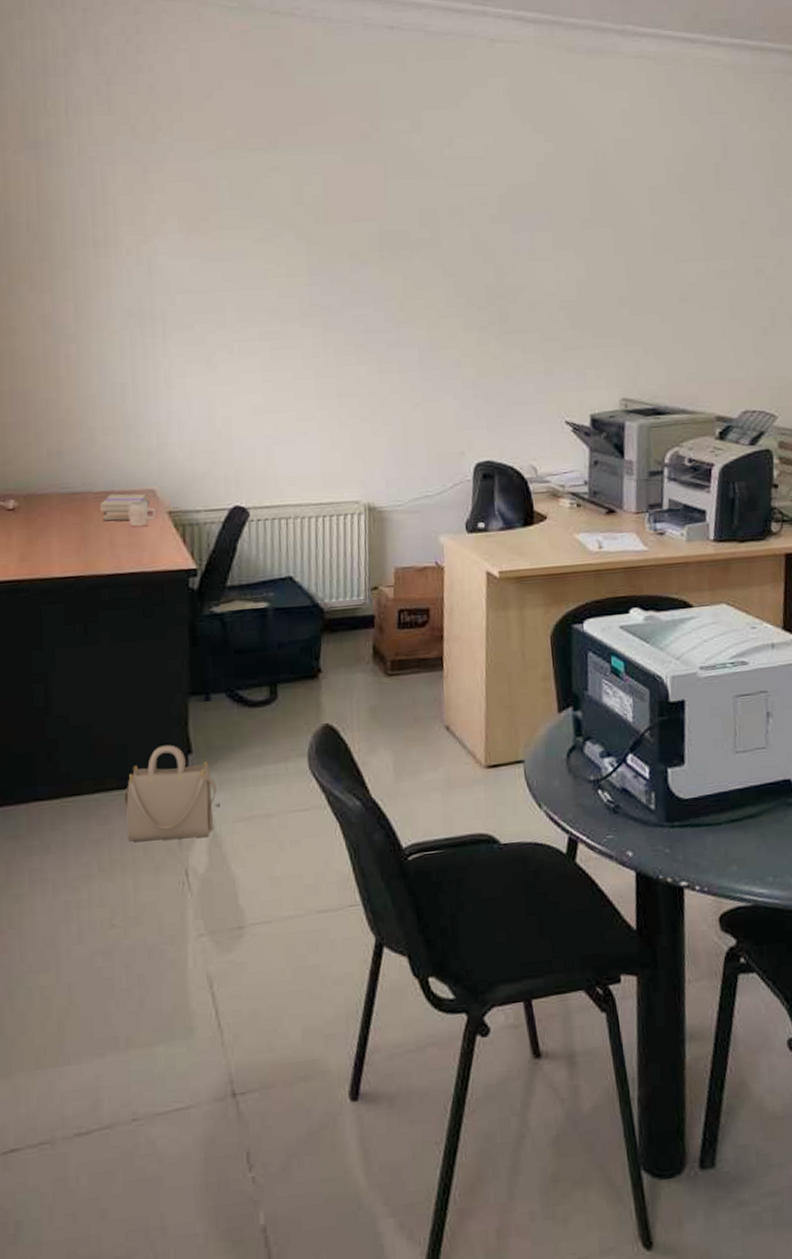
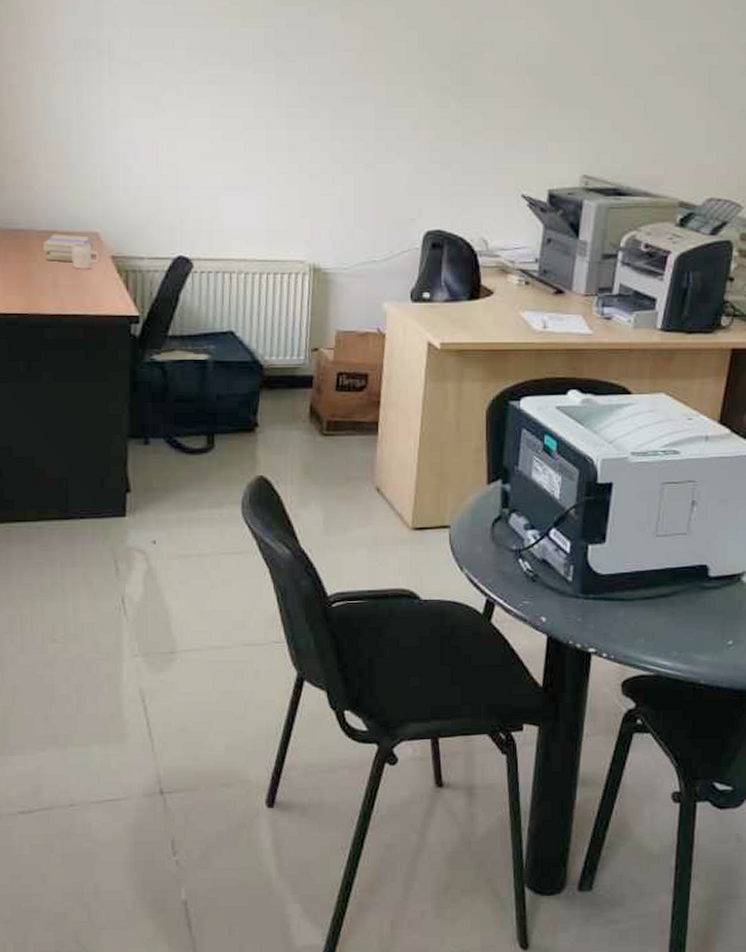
handbag: present [123,744,217,842] -> none [64,482,153,570]

